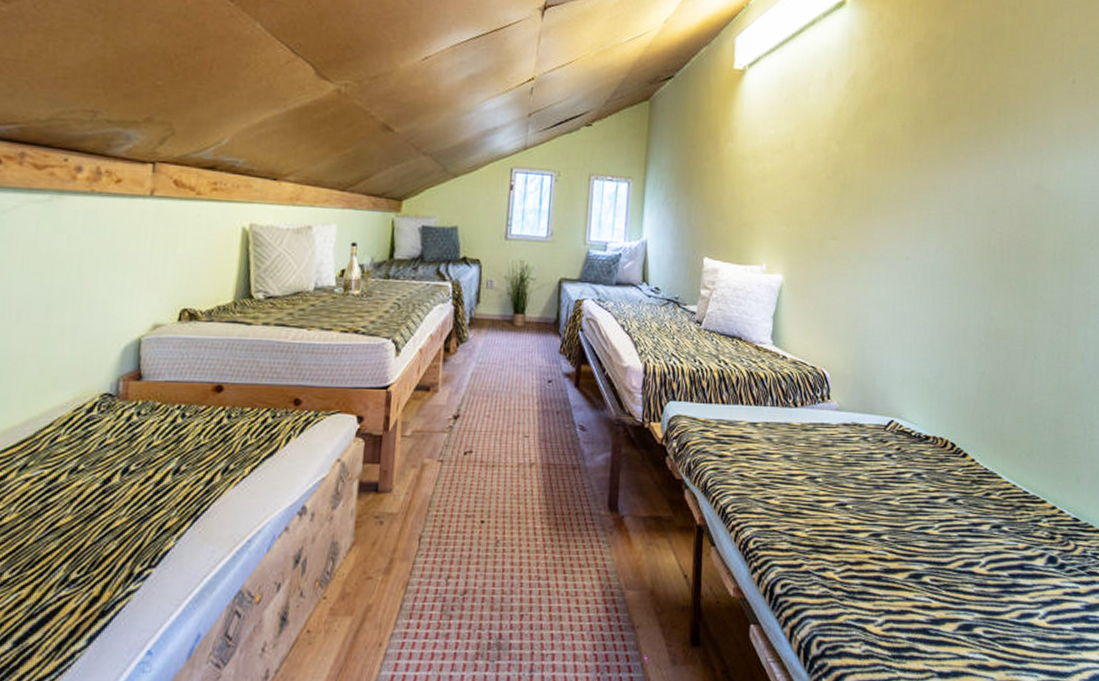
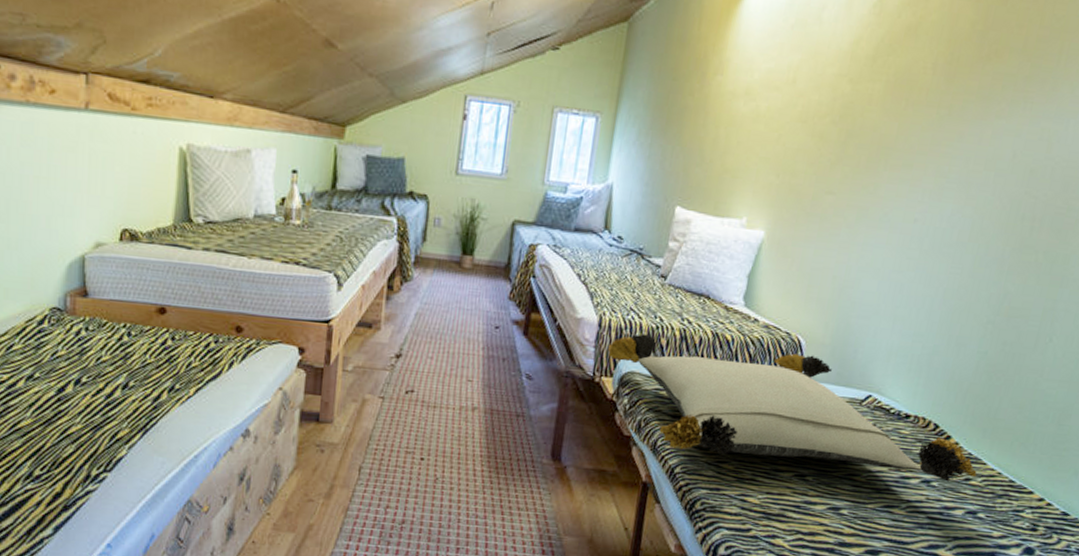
pillow: none [654,378,995,498] -> present [607,334,977,482]

